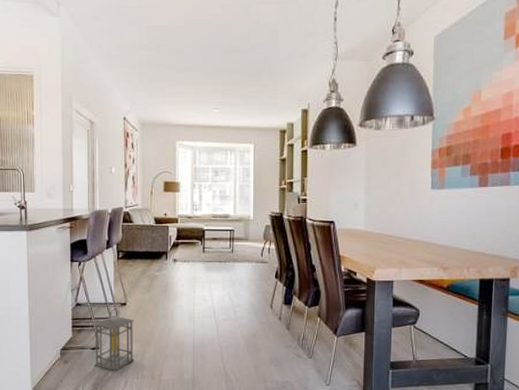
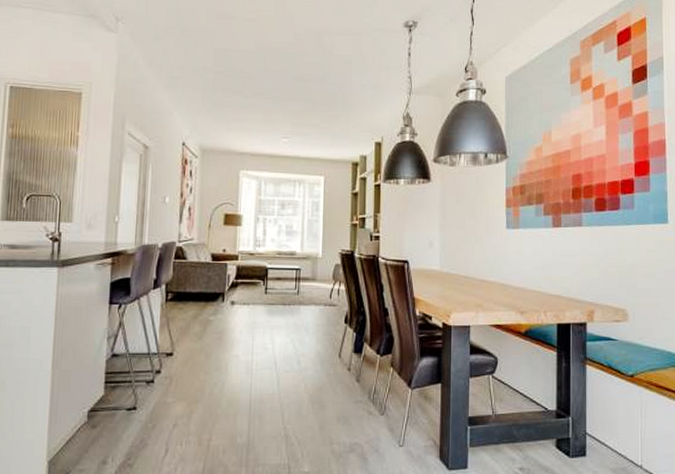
lantern: present [94,308,135,372] -> none [129,359,182,438]

